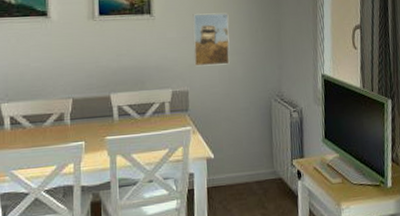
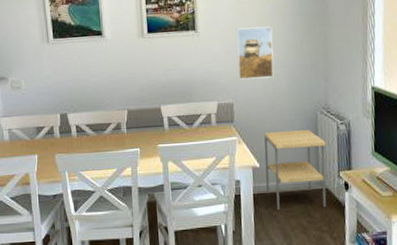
side table: none [219,118,280,204] -> present [264,130,327,211]

